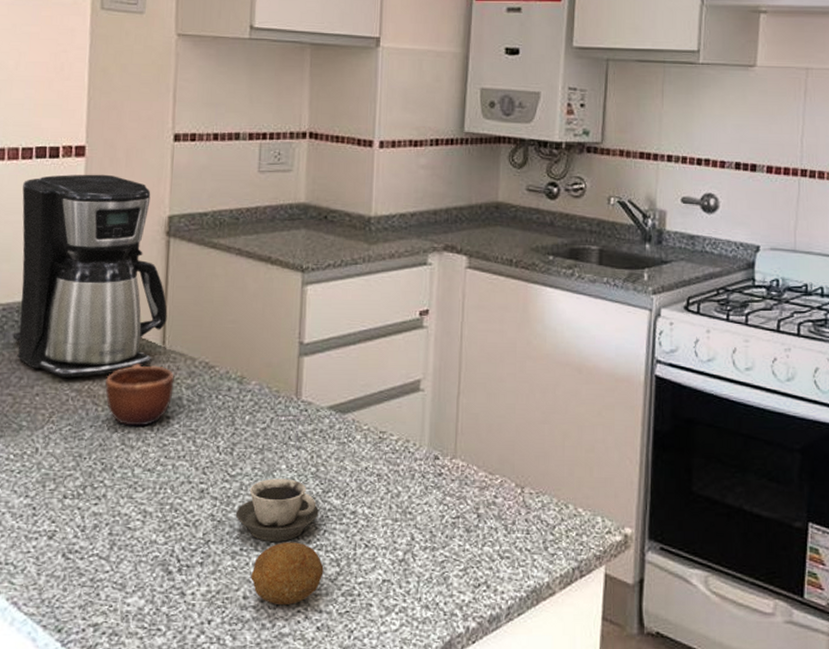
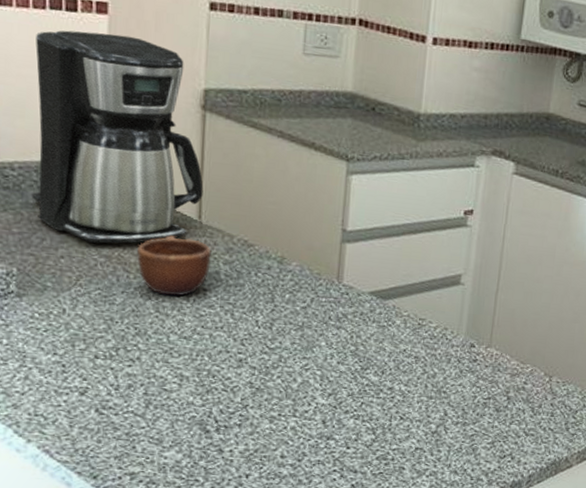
cup: present [235,478,319,543] -> none [274,353,357,411]
fruit: present [251,542,324,605] -> none [288,410,360,465]

